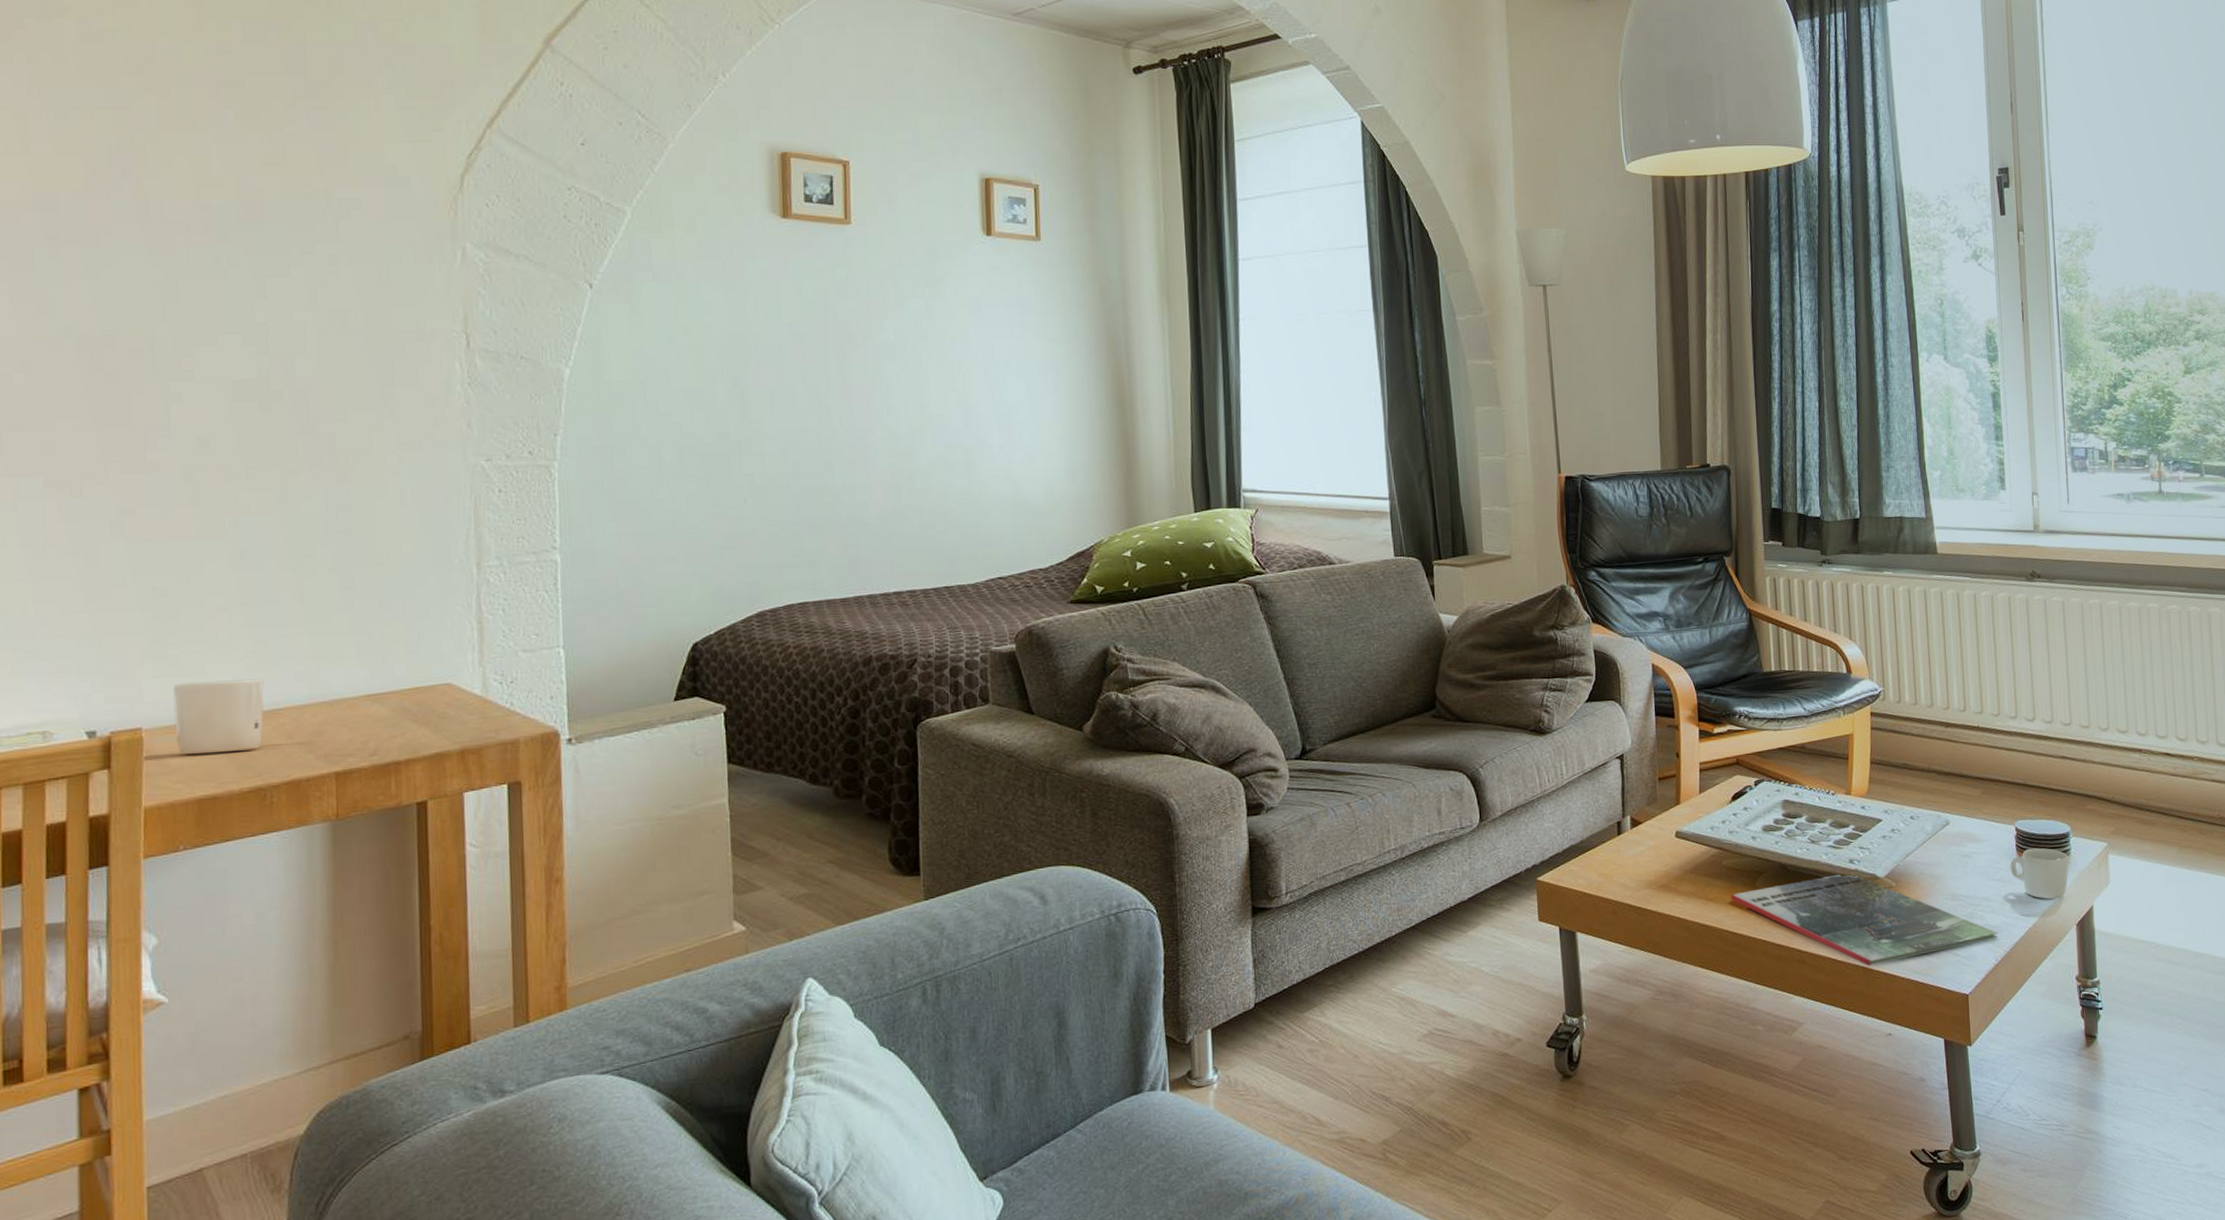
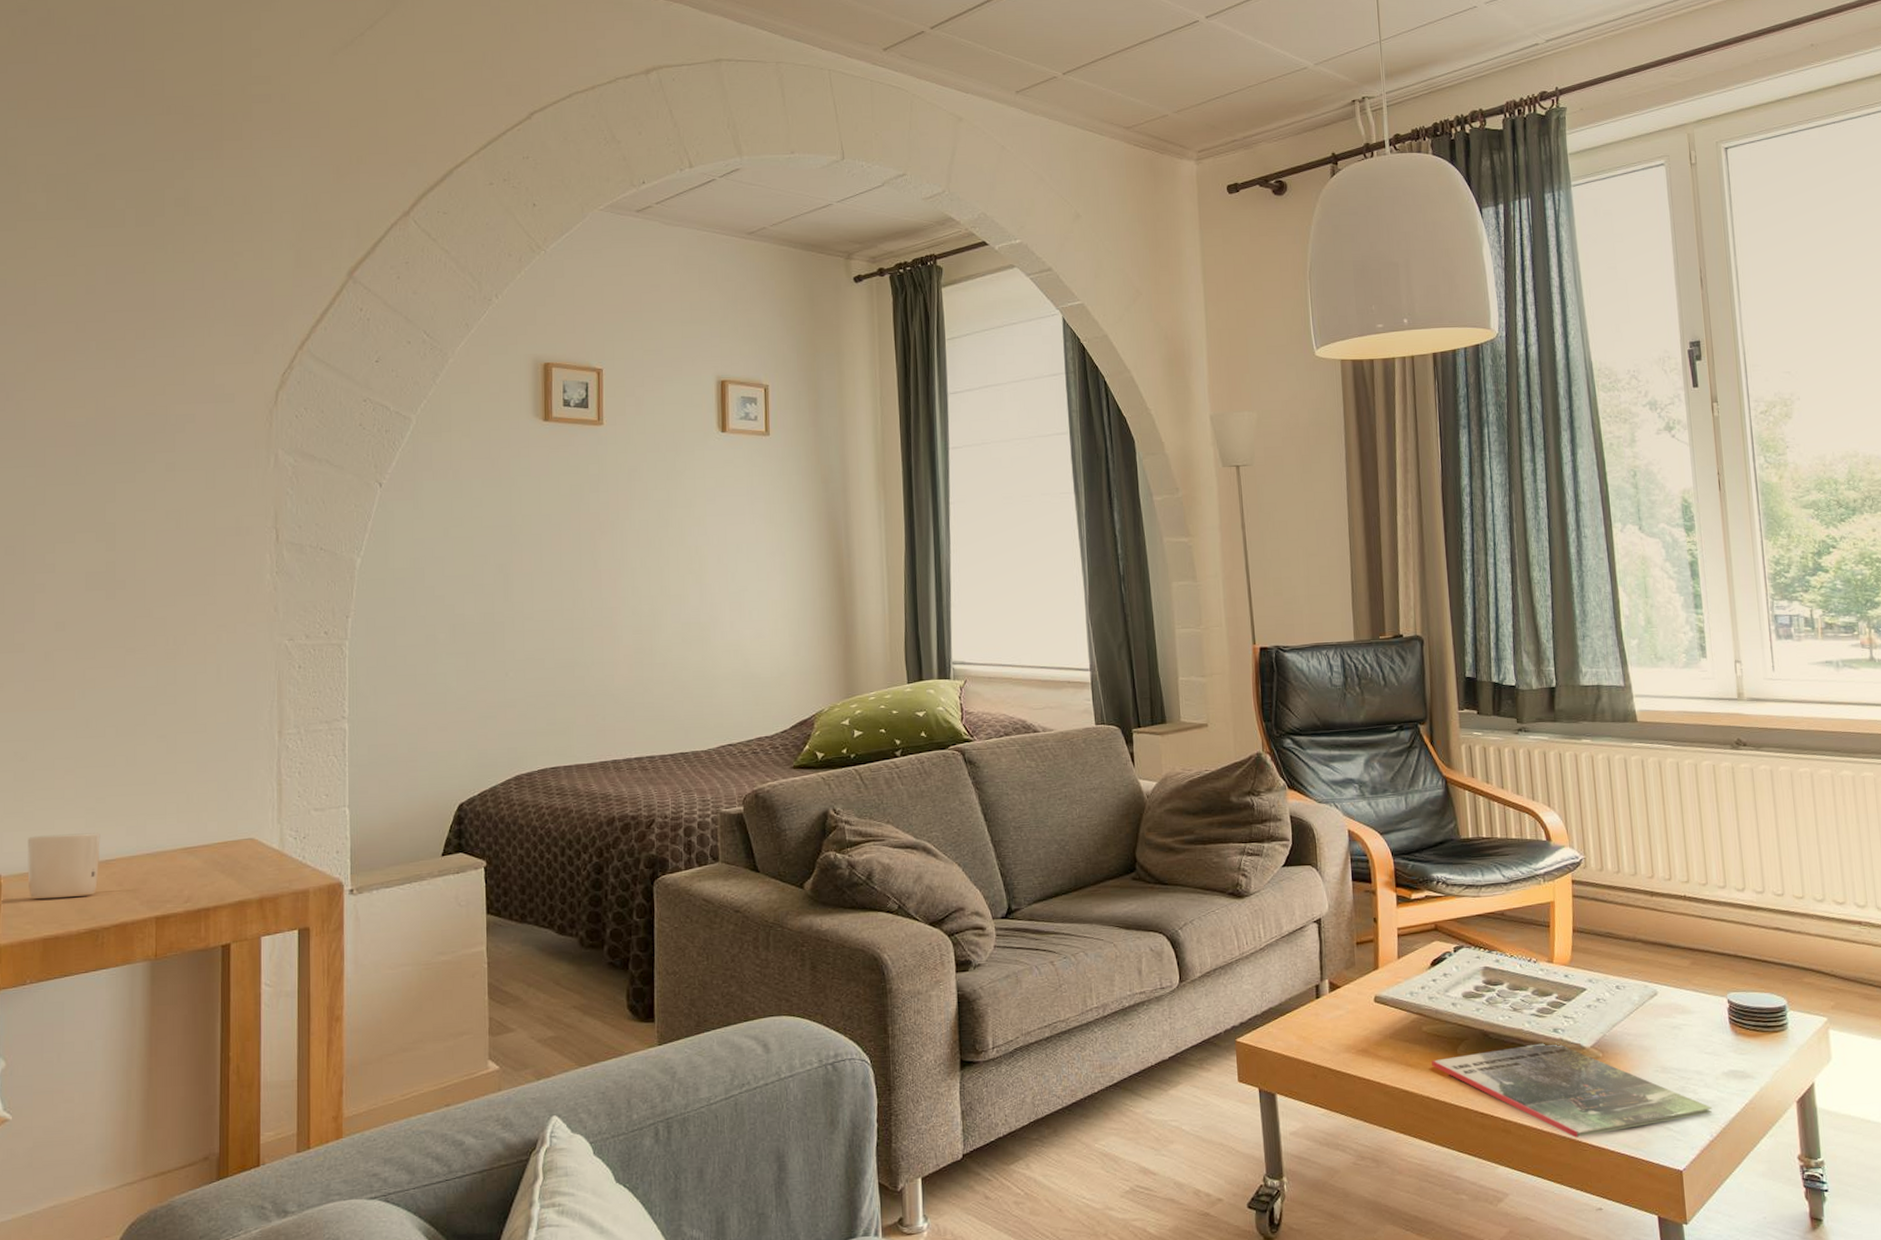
cup: present [2010,847,2069,900] -> none [1723,1021,1787,1075]

